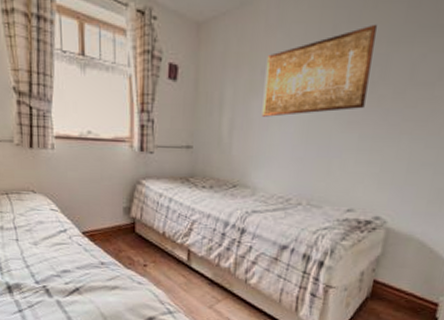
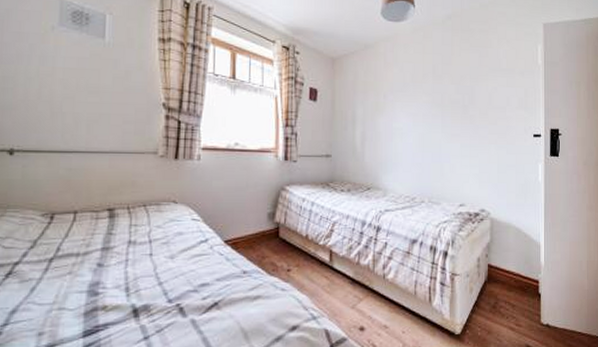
wall art: present [261,24,378,117] -> none [387,66,463,131]

